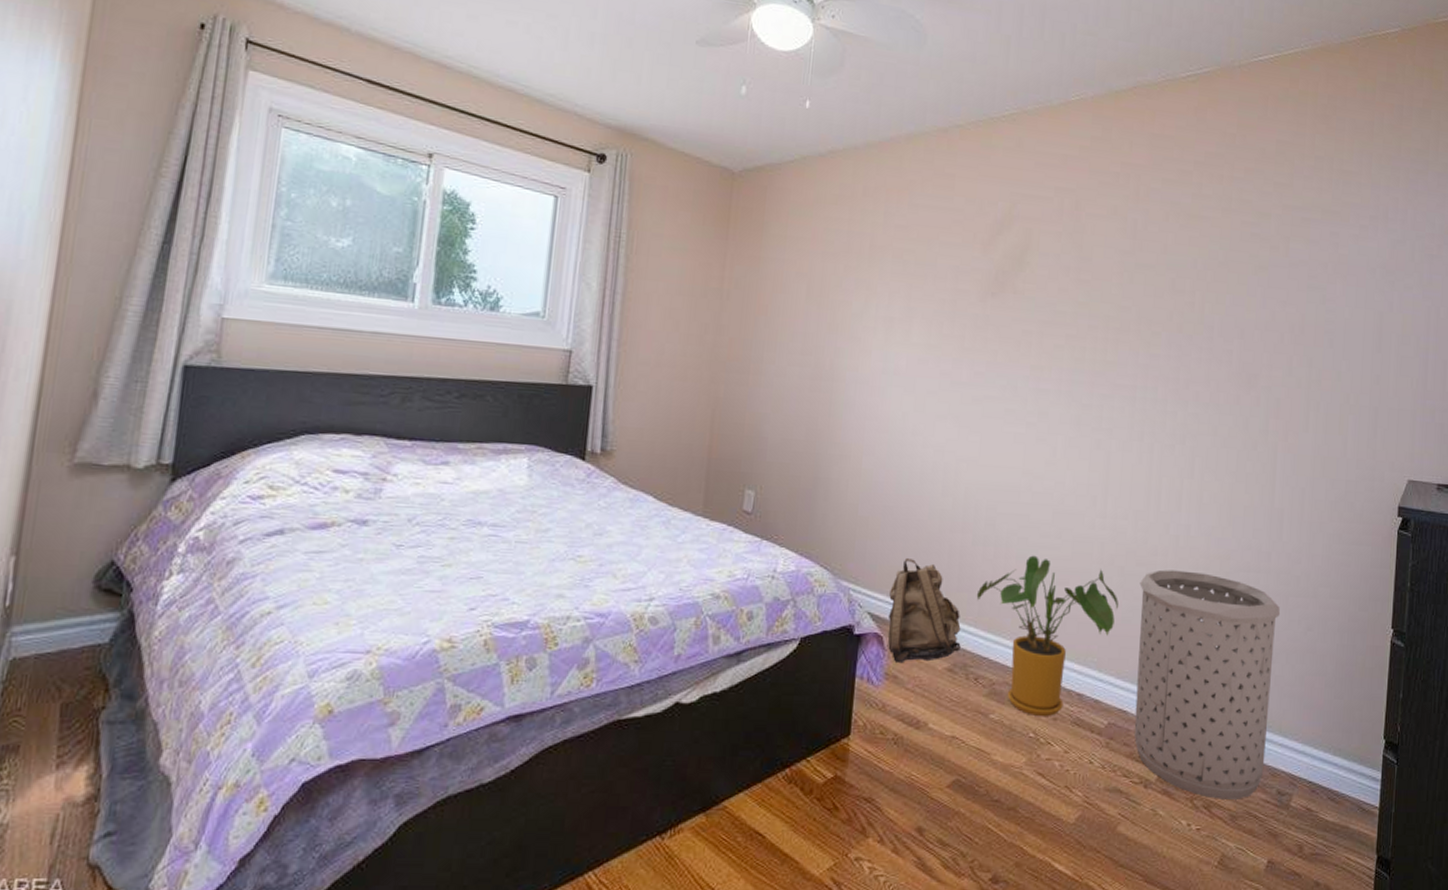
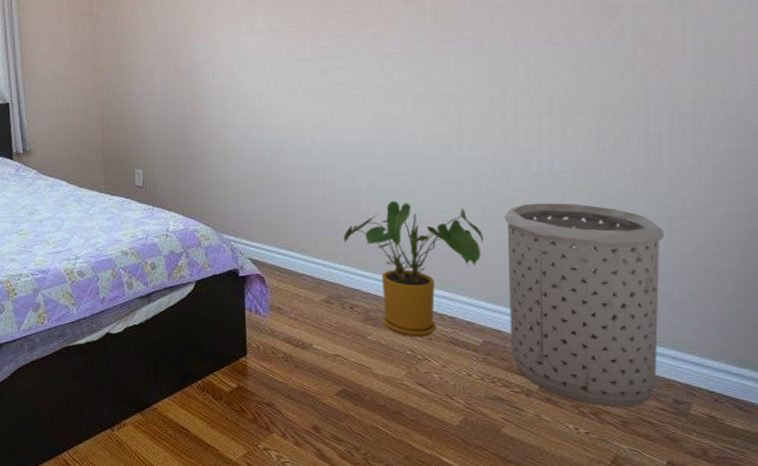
backpack: present [887,557,961,664] -> none [265,211,334,298]

